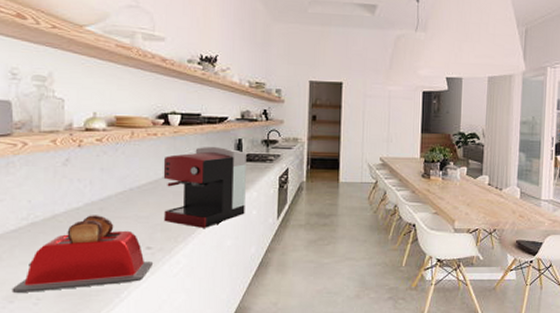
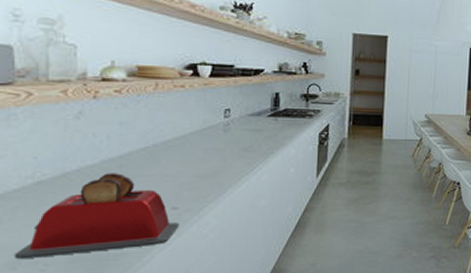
coffee maker: present [163,146,246,228] -> none [191,100,284,187]

